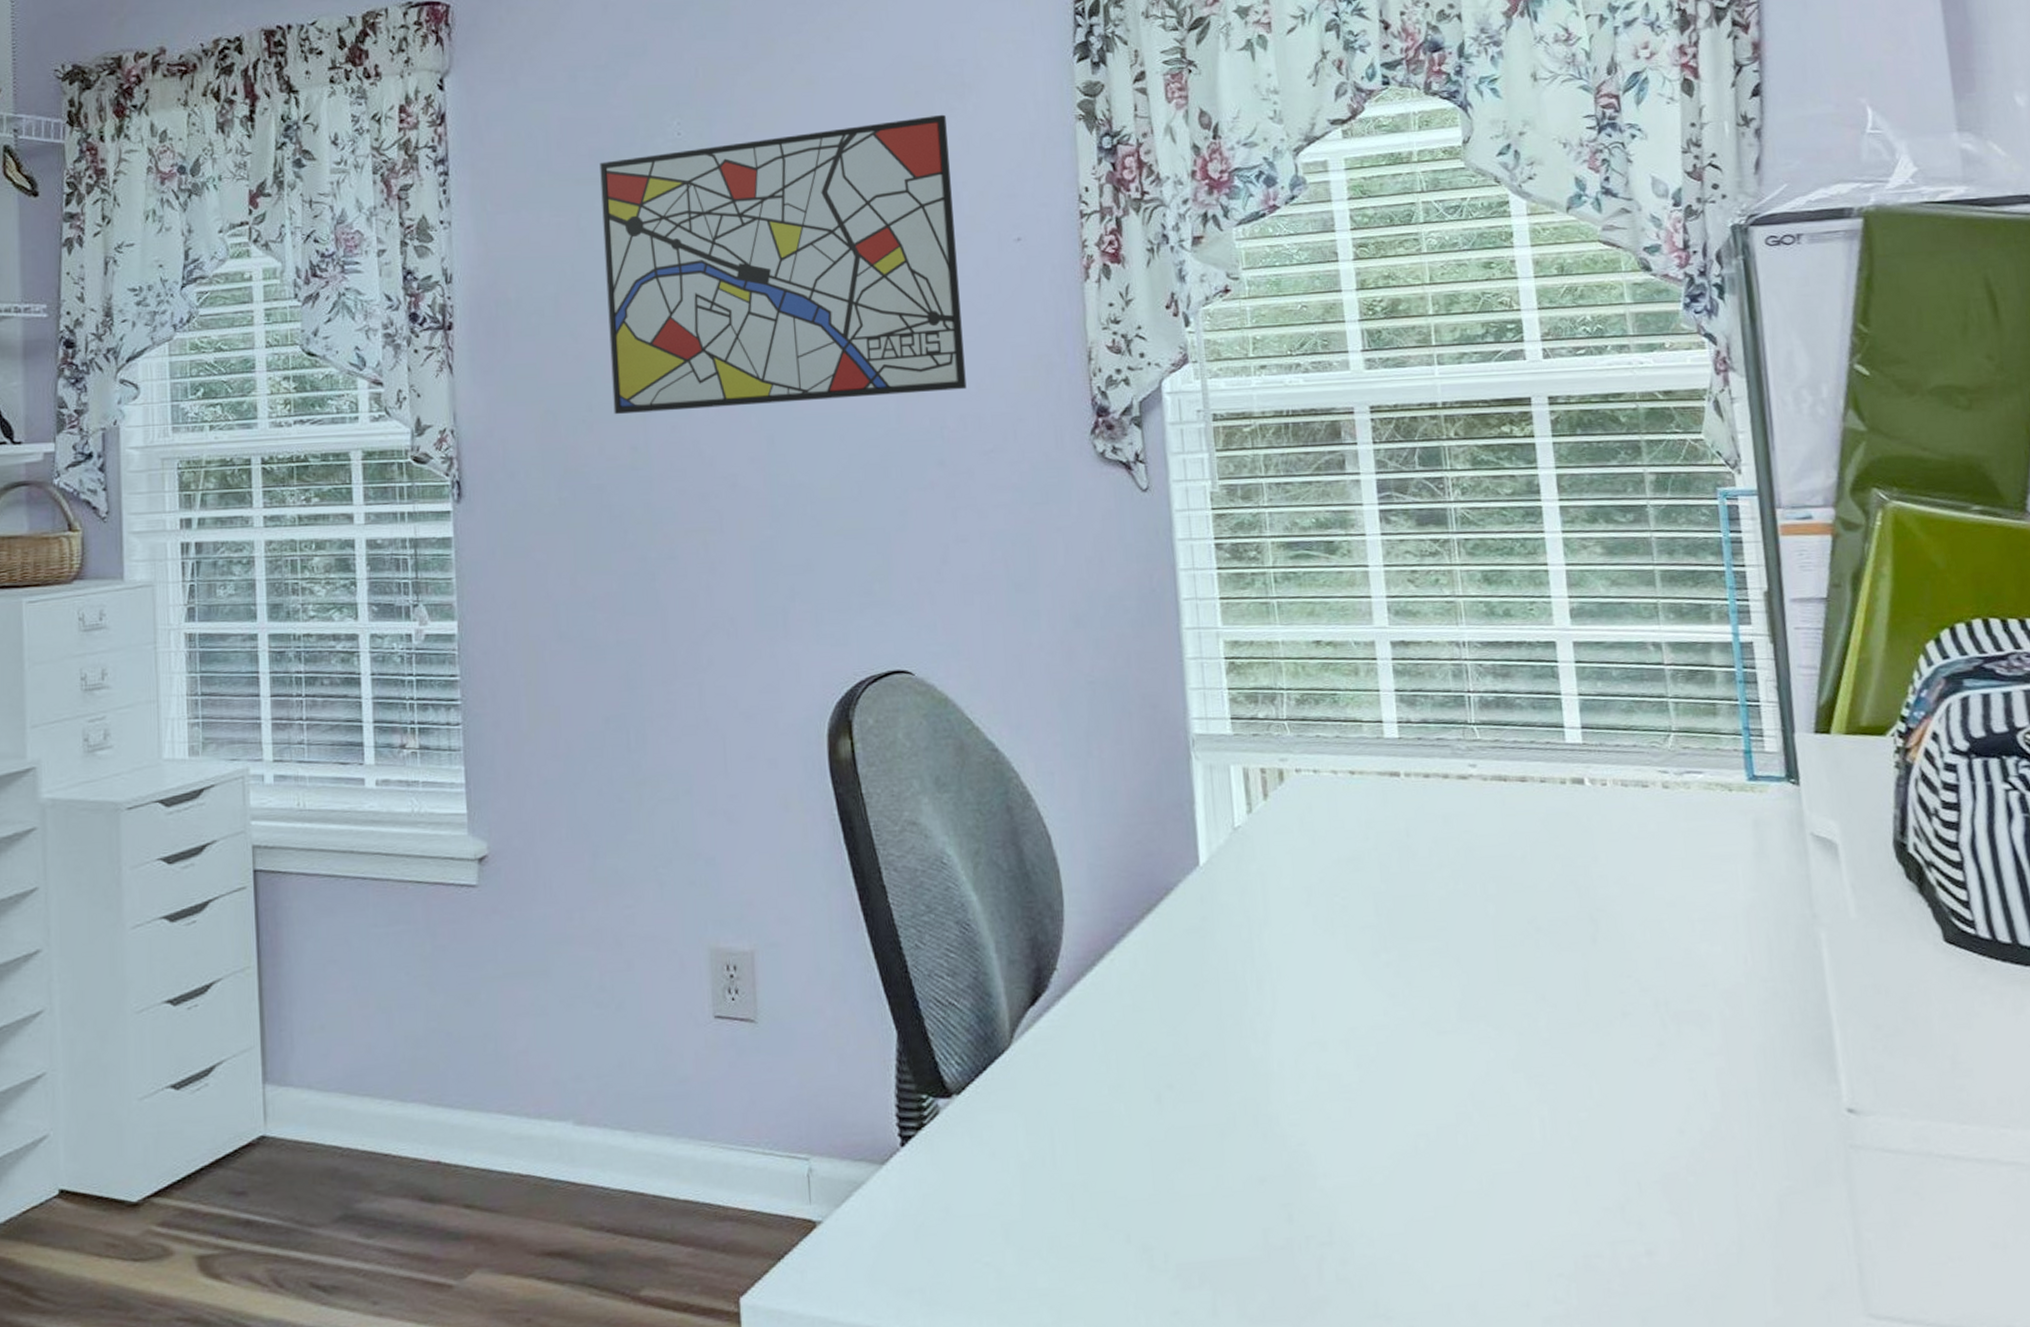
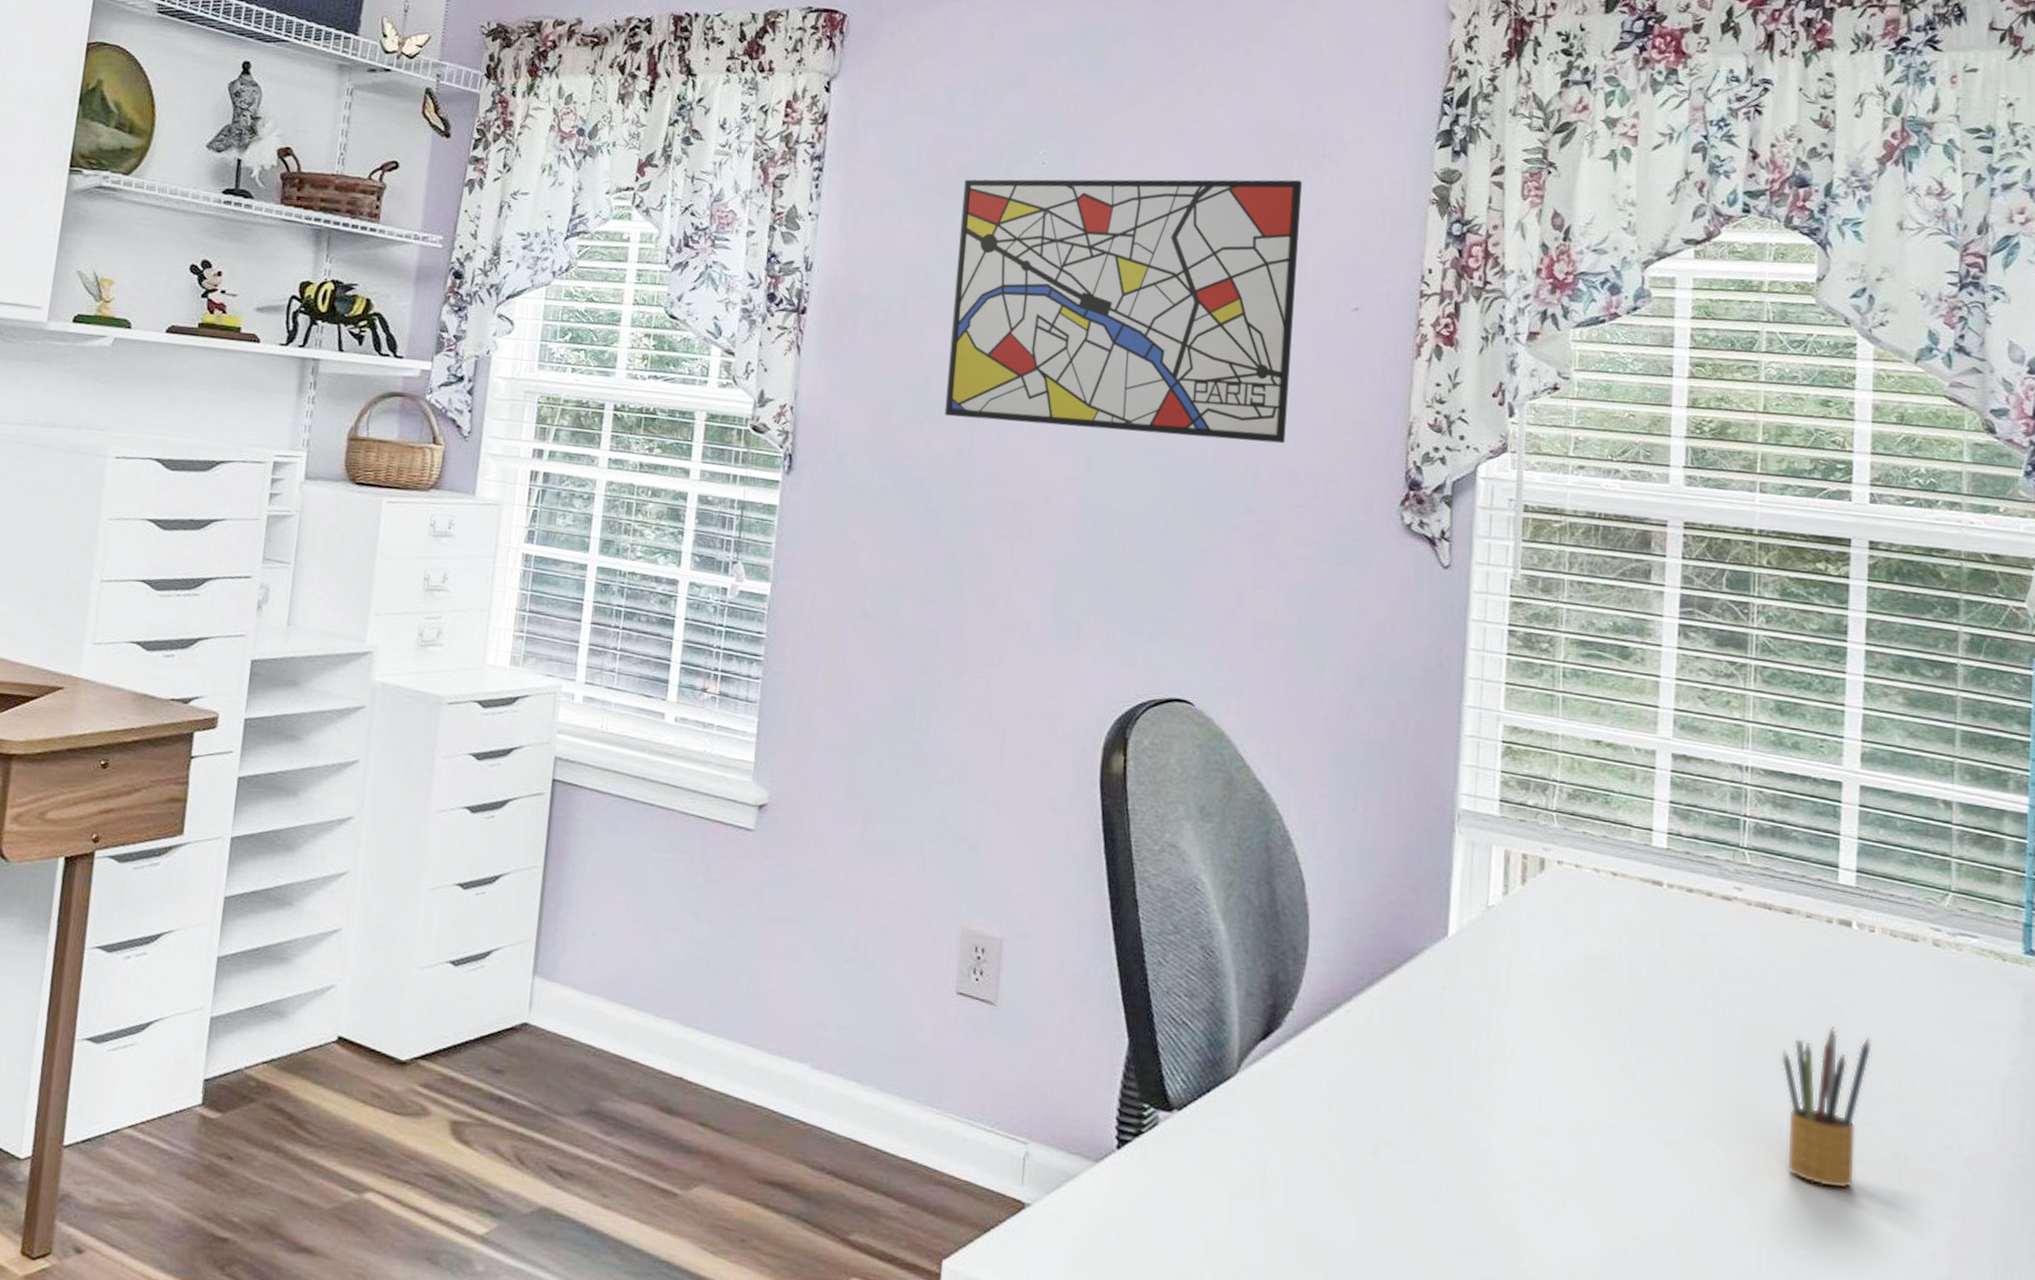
pencil box: none [1536,886,1622,1047] -> present [1781,1026,1872,1189]

